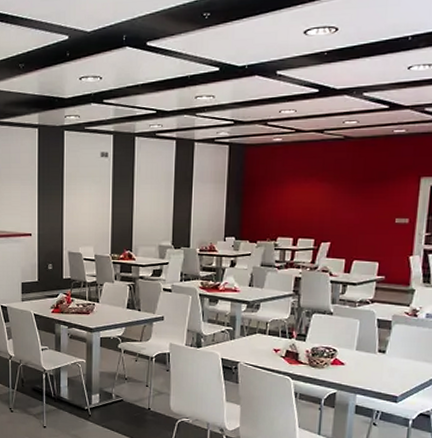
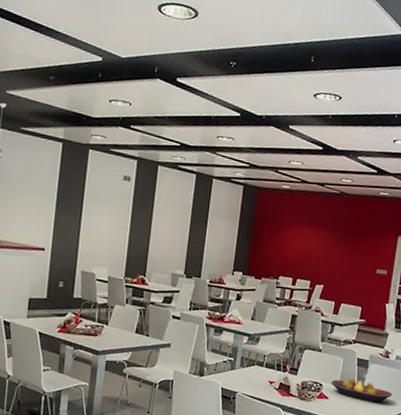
fruit bowl: none [346,341,424,367] -> present [330,378,393,403]

